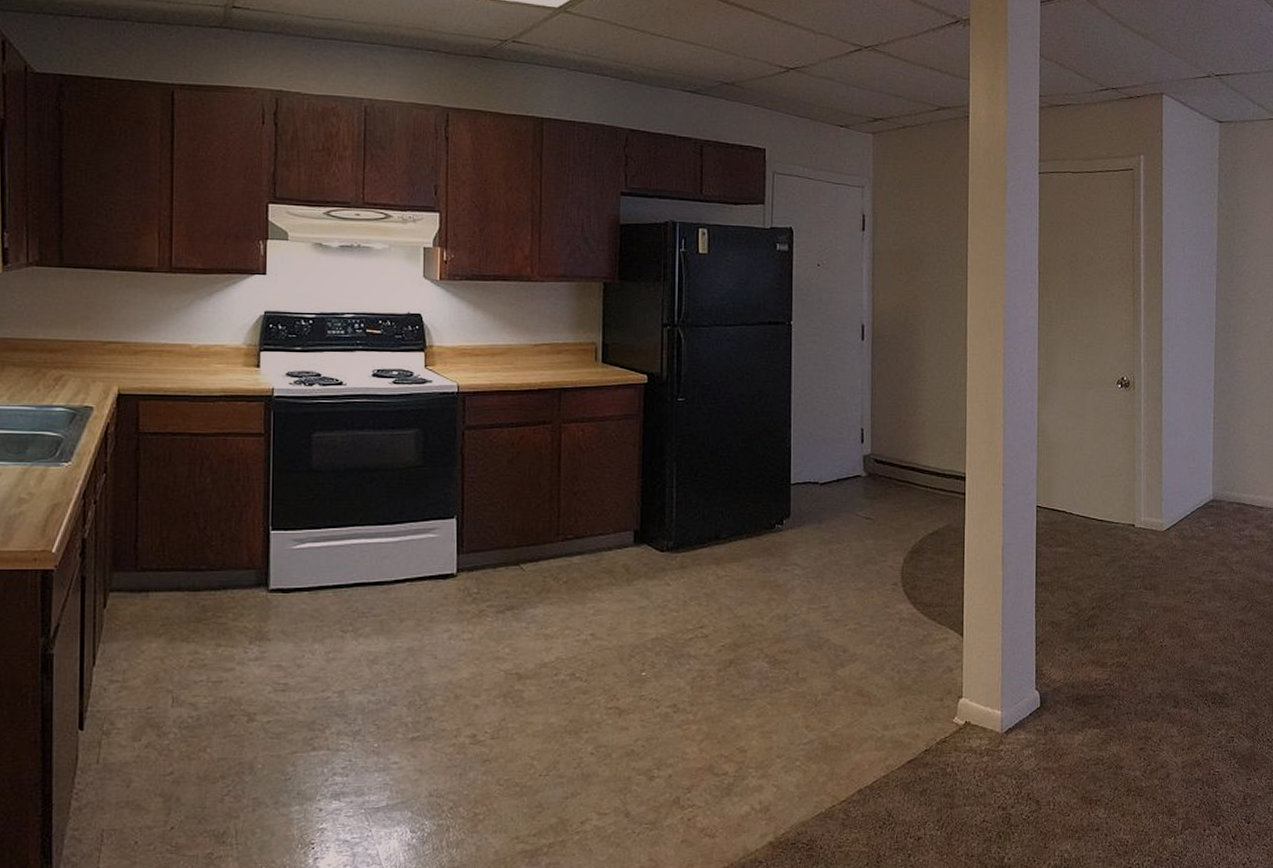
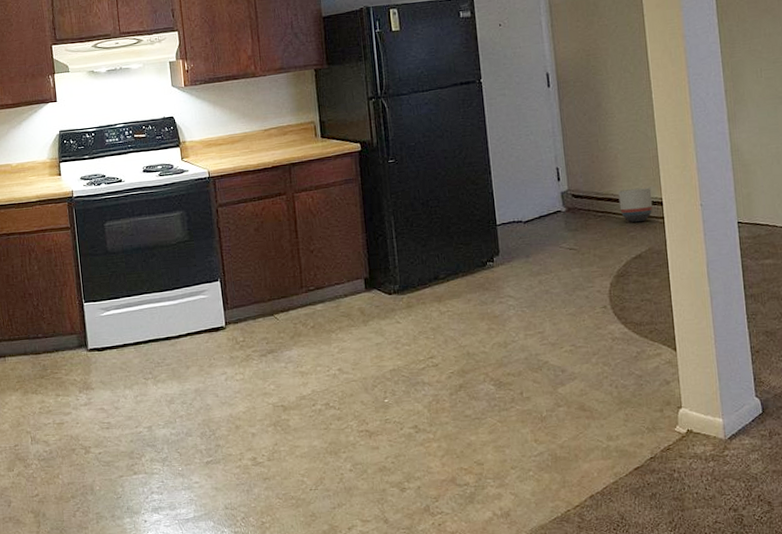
planter: none [922,460,956,496] -> present [618,188,653,223]

